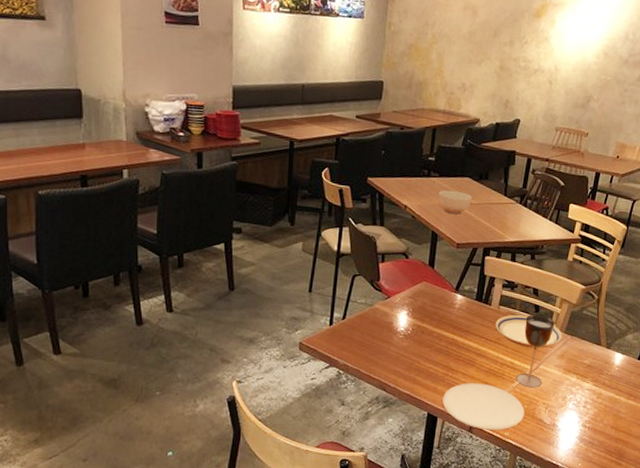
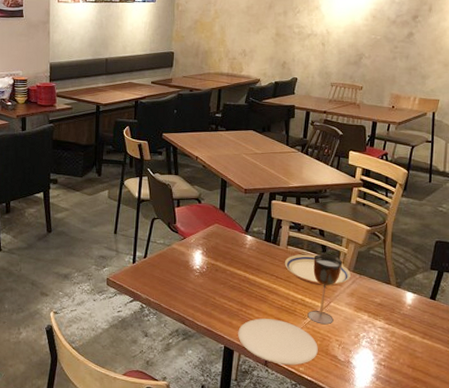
bowl: present [438,189,473,215] -> none [225,142,257,163]

